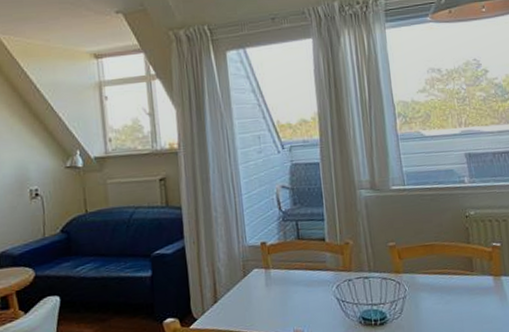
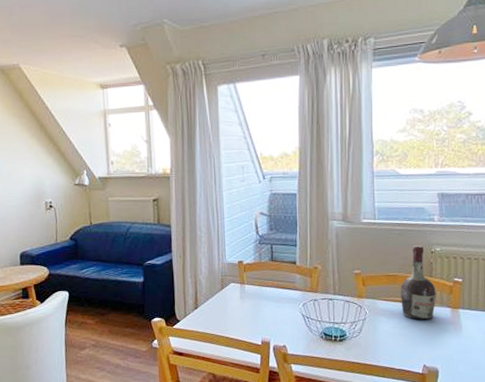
cognac bottle: none [438,210,477,292] -> present [400,245,436,320]

